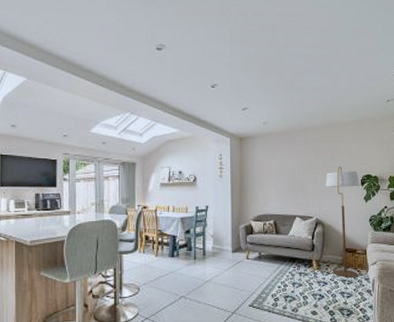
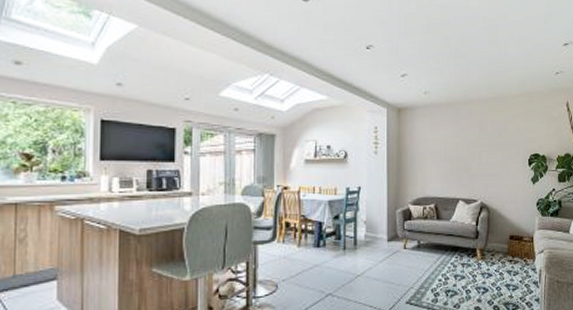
floor lamp: present [325,166,360,278] -> none [491,144,527,268]

